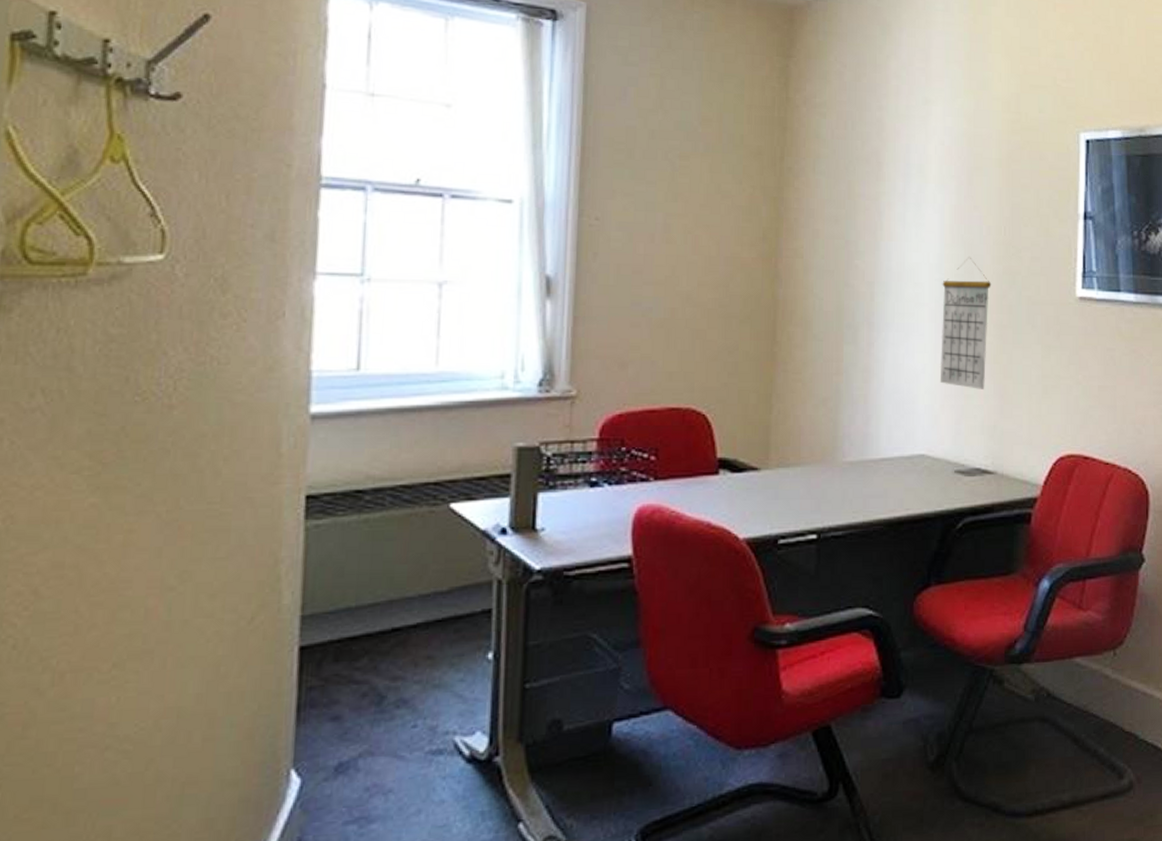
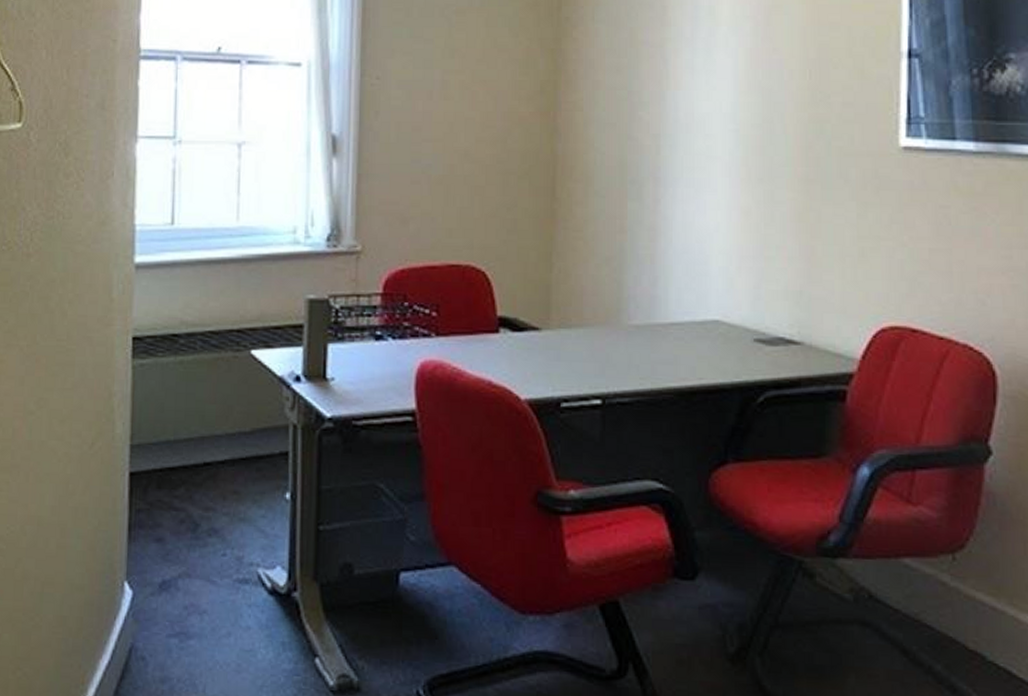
calendar: present [939,257,992,389] -> none [735,104,795,251]

